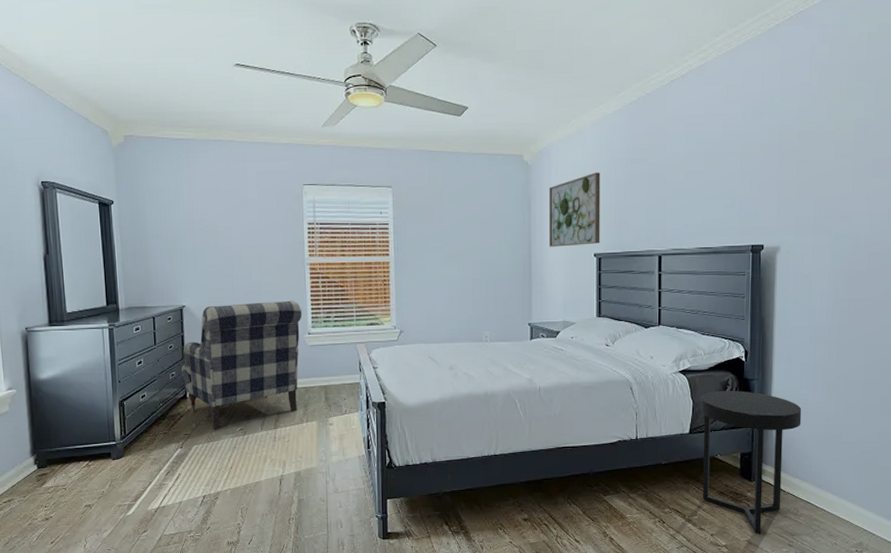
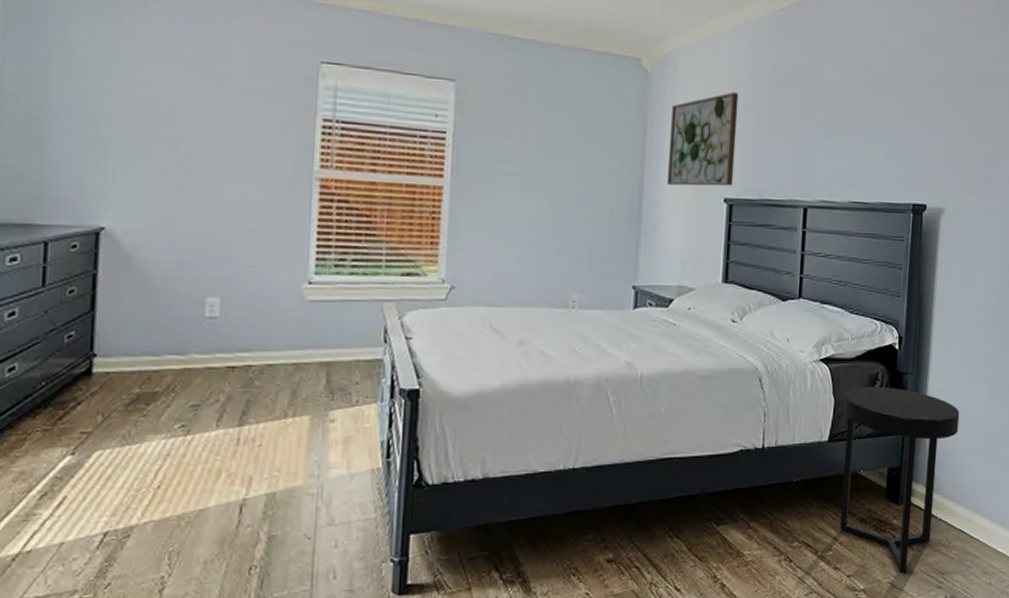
chair: present [181,300,302,430] -> none [85,230,302,426]

